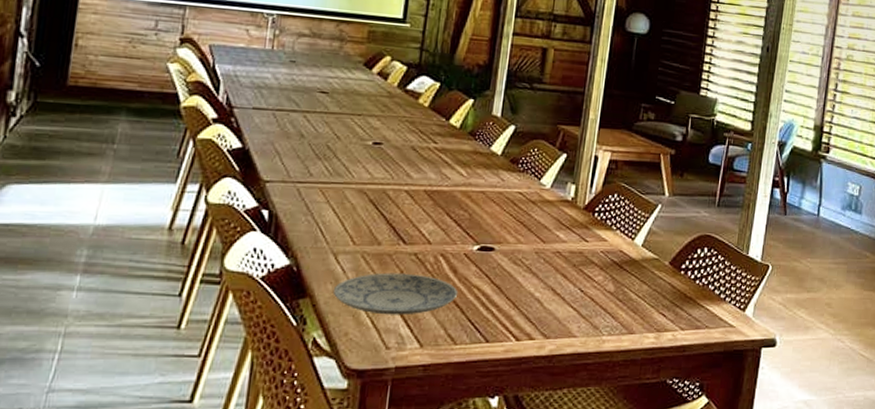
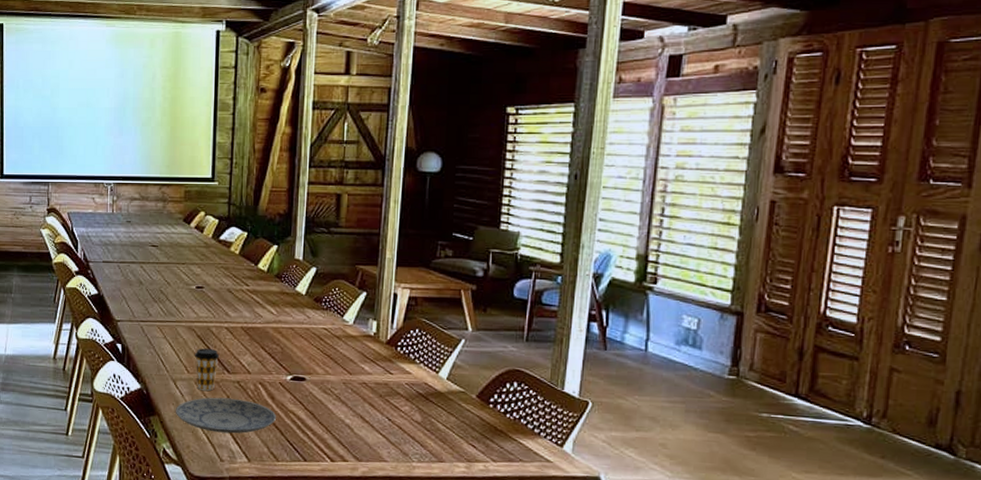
coffee cup: none [363,214,396,265] -> present [194,348,220,391]

